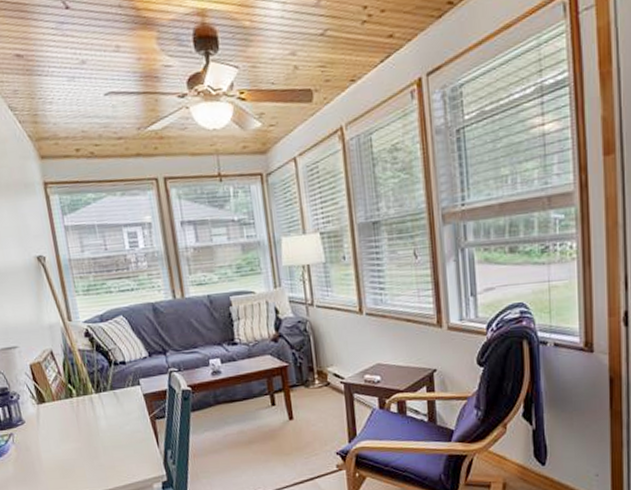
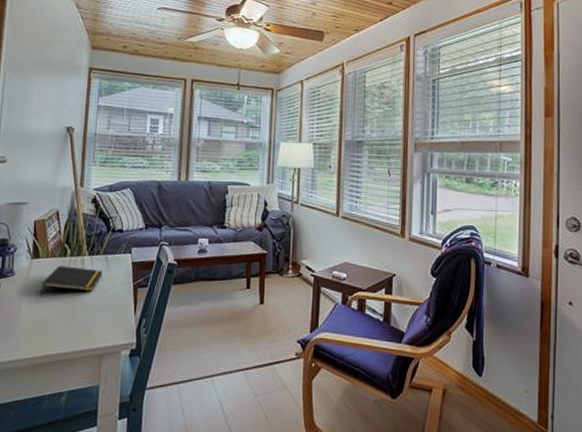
notepad: none [54,406,115,440] -> present [40,265,103,296]

